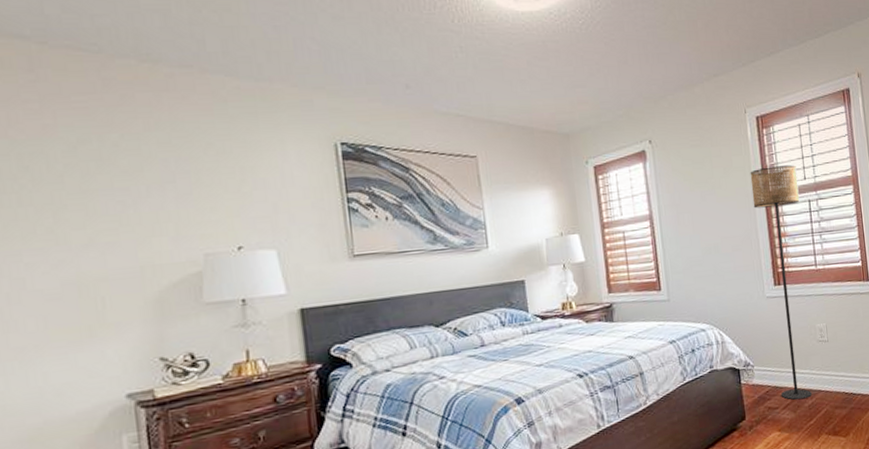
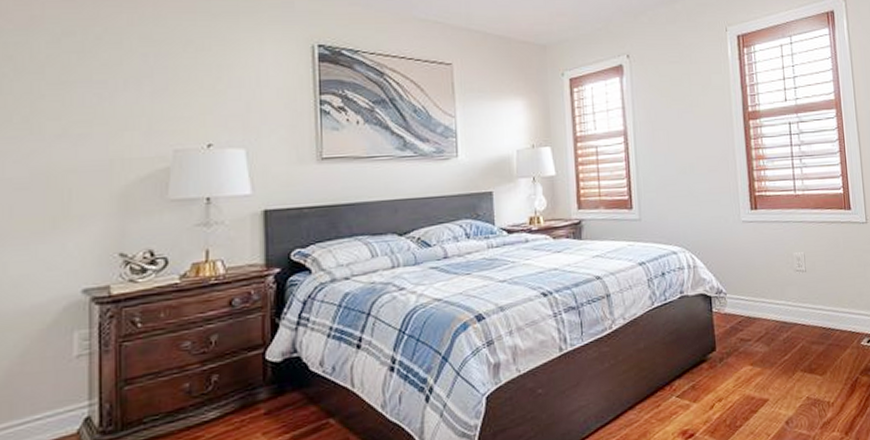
floor lamp: present [750,165,812,400] -> none [729,86,787,333]

